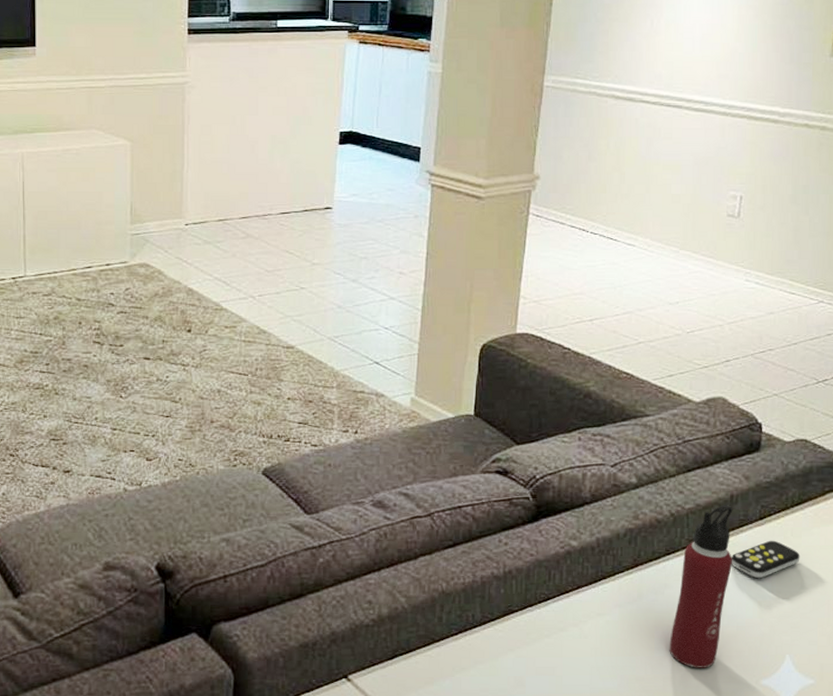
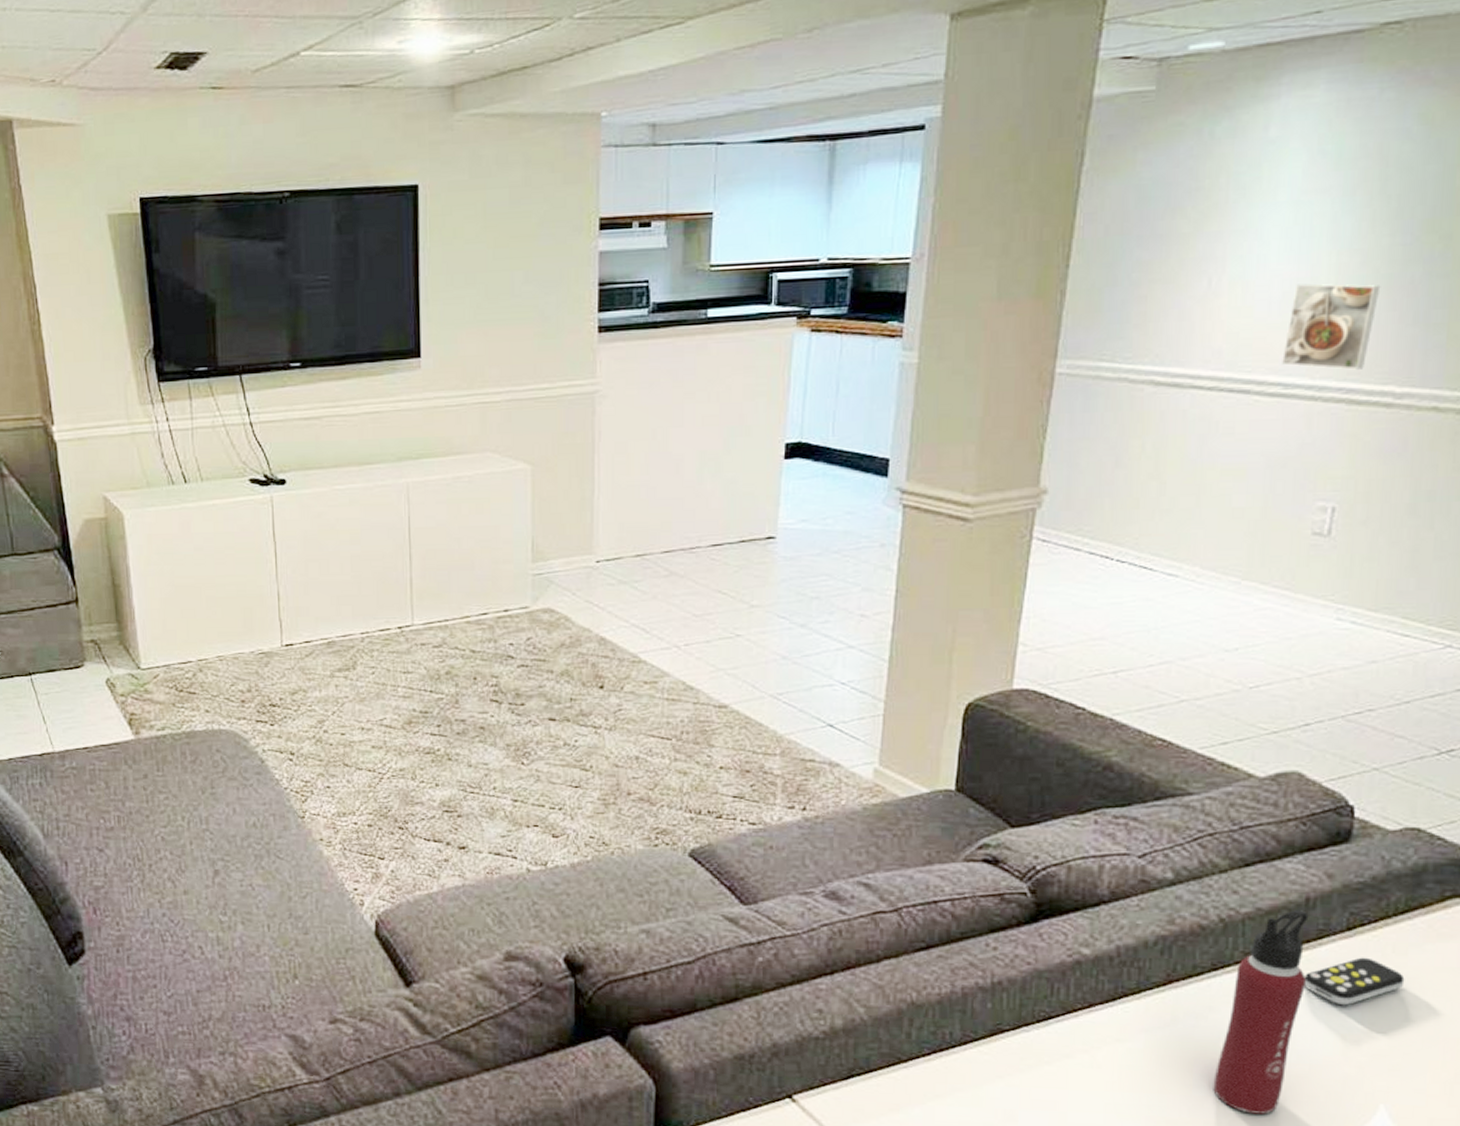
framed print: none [703,28,768,94] -> present [1282,283,1381,370]

